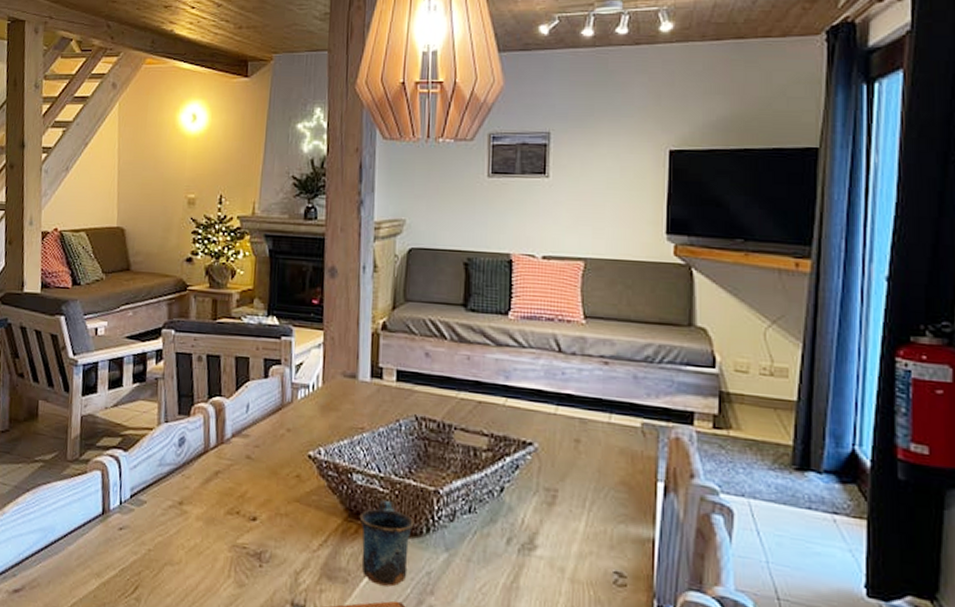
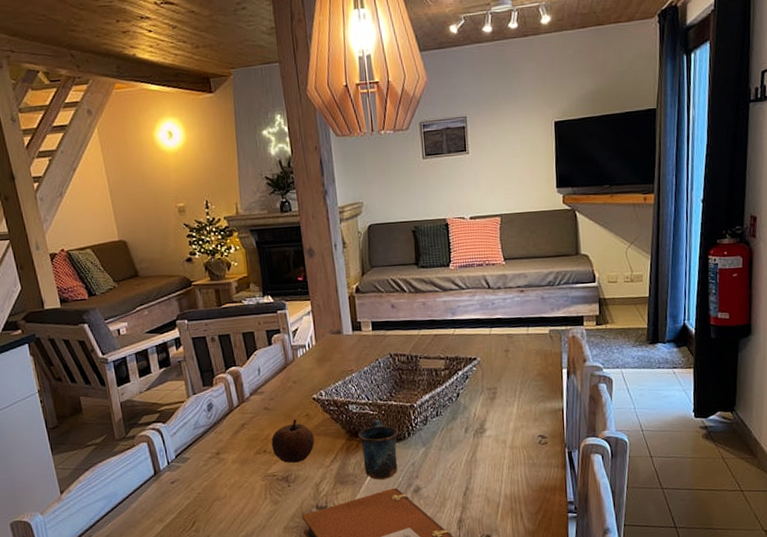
fruit: none [247,478,303,537] -> present [271,419,315,463]

